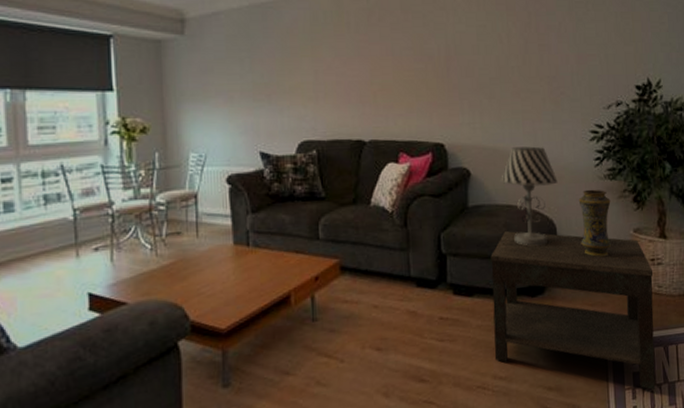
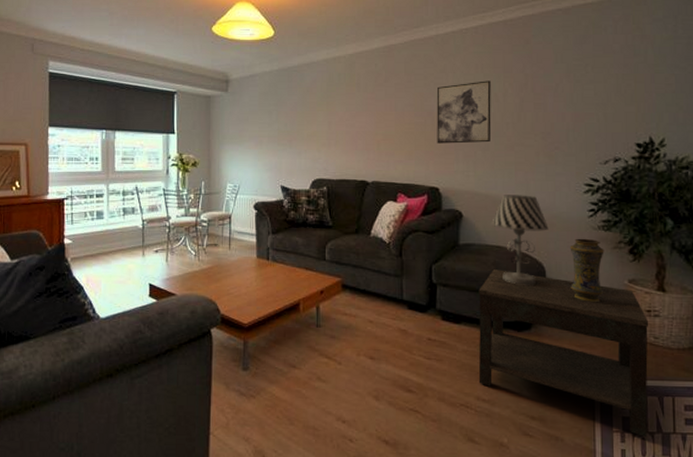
wall art: none [437,19,496,93] -> present [436,81,491,144]

